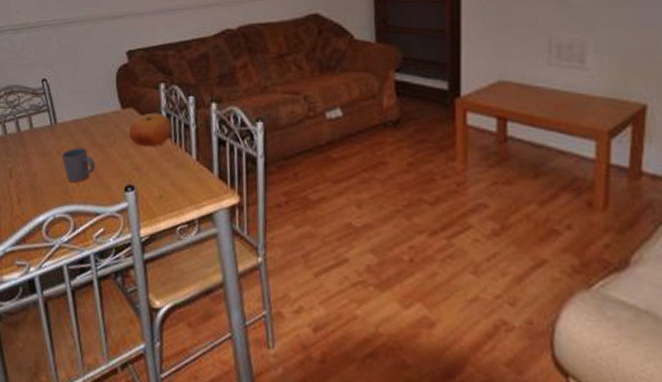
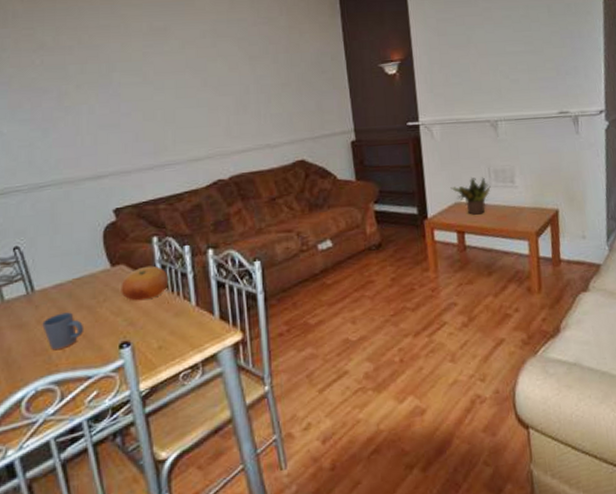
potted plant: none [494,50,550,99] -> present [450,177,491,215]

